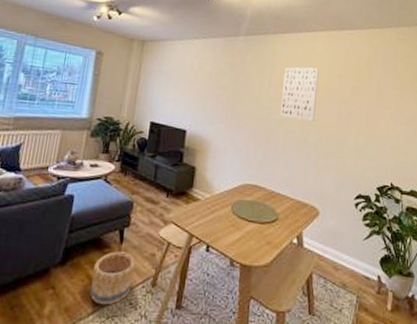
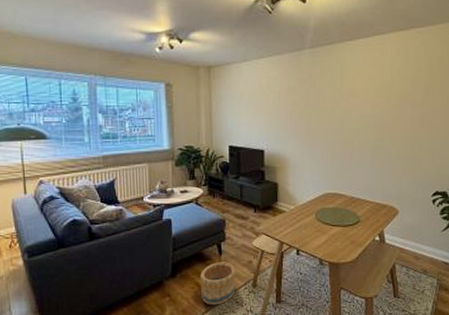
wall art: present [280,67,319,121] -> none [353,73,390,127]

